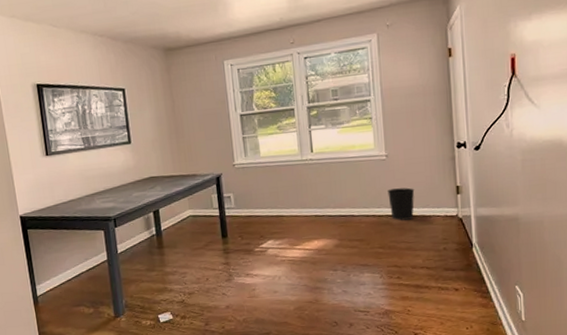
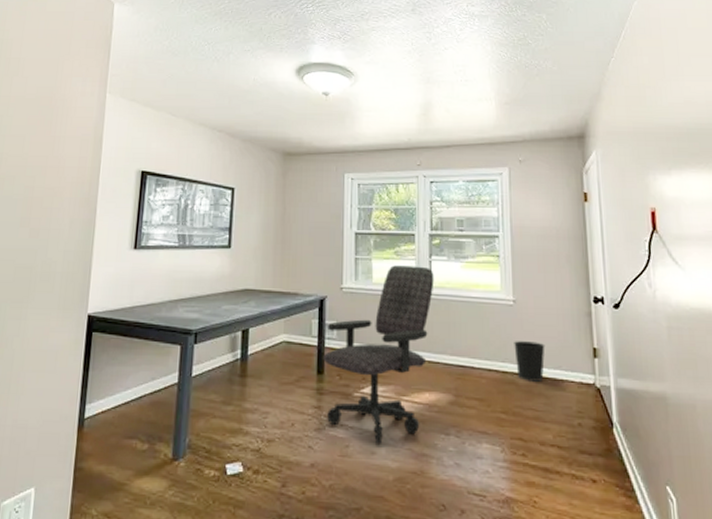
office chair: none [225,136,315,285] -> present [323,265,434,444]

